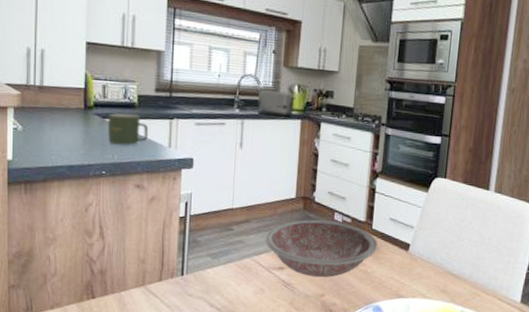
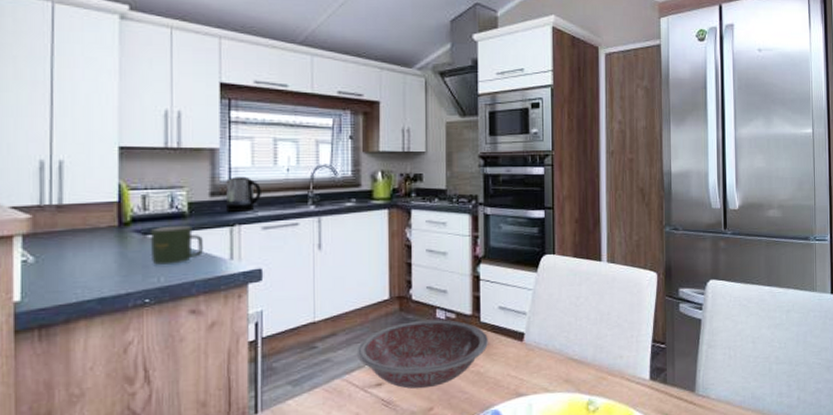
kettle: none [166,77,197,108] -> present [225,176,261,212]
toaster: present [257,90,296,117] -> none [336,180,381,209]

